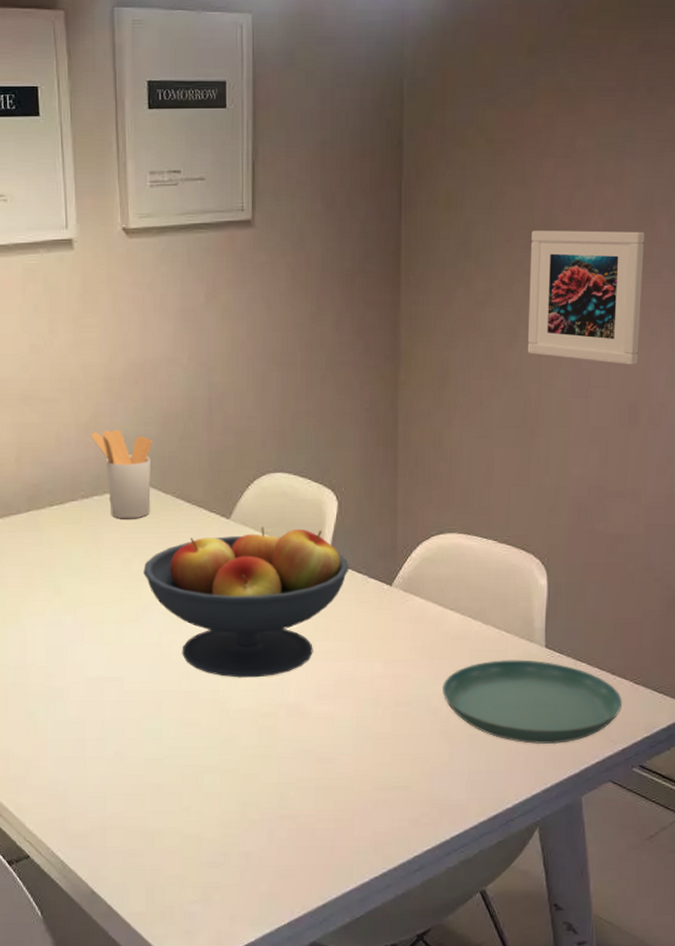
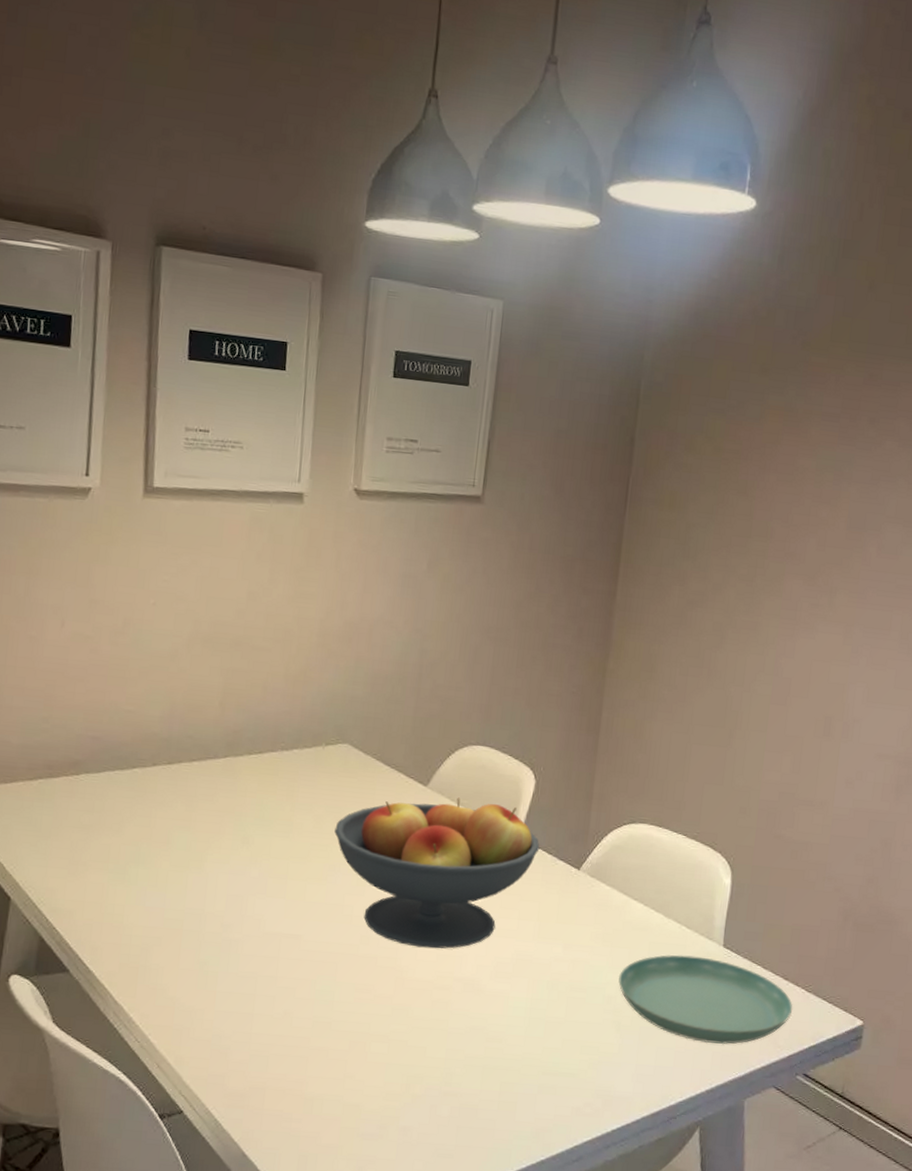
utensil holder: present [91,429,153,519] -> none [298,685,359,777]
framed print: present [527,229,644,365] -> none [733,539,854,679]

